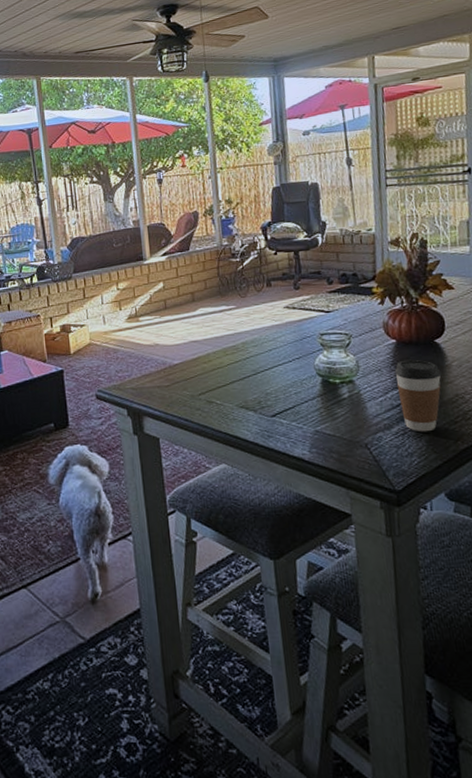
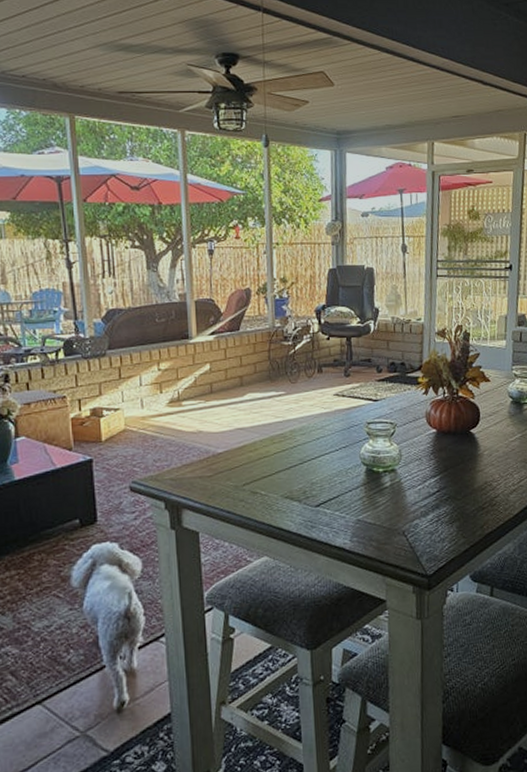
coffee cup: present [394,359,442,432] -> none [433,448,474,519]

